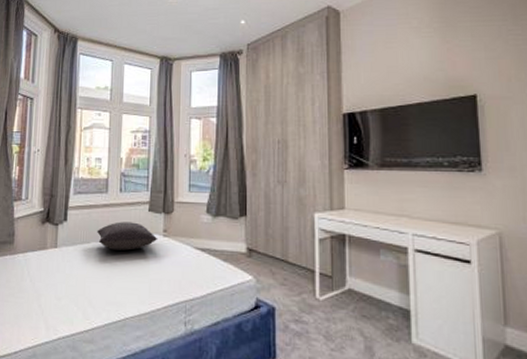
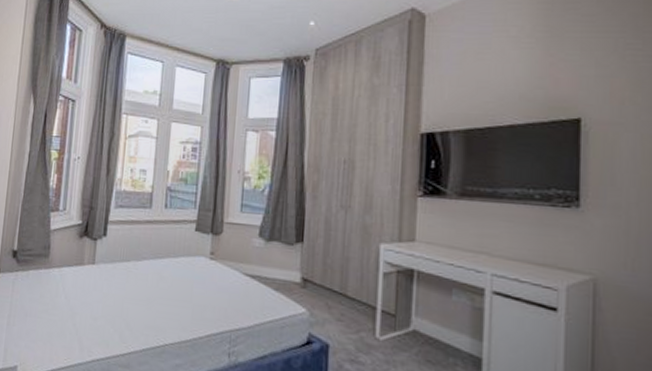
pillow: present [97,222,158,251] -> none [138,240,204,272]

